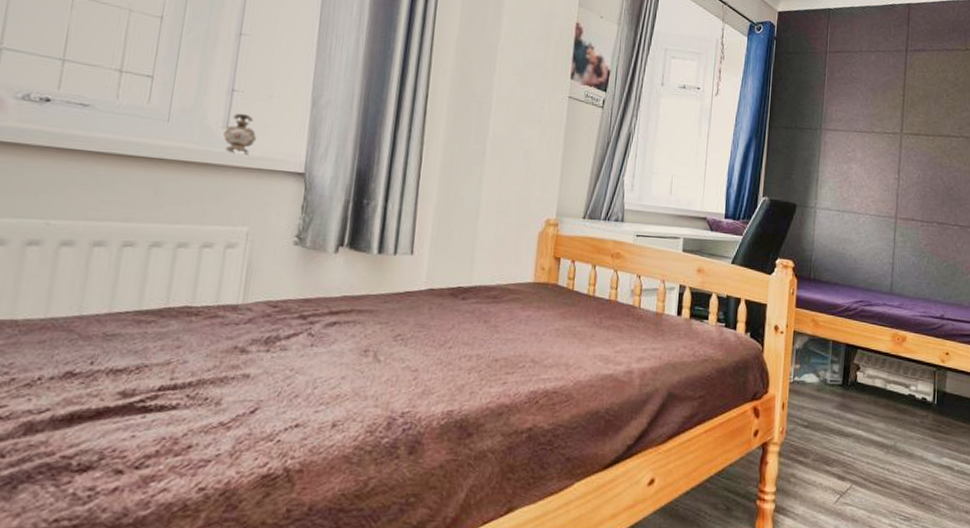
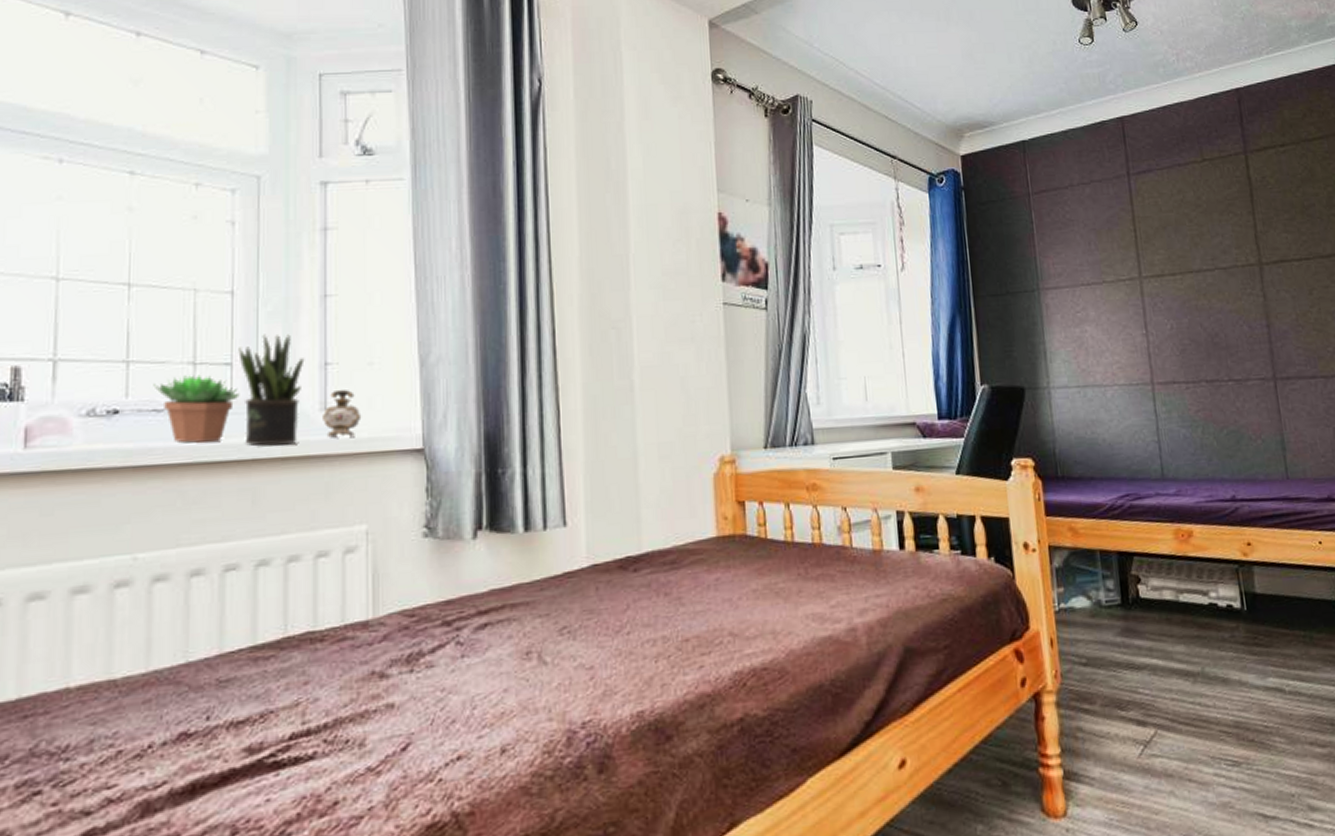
succulent plant: none [83,79,156,139] -> present [153,375,240,443]
potted plant: none [156,57,216,152] -> present [238,334,305,446]

